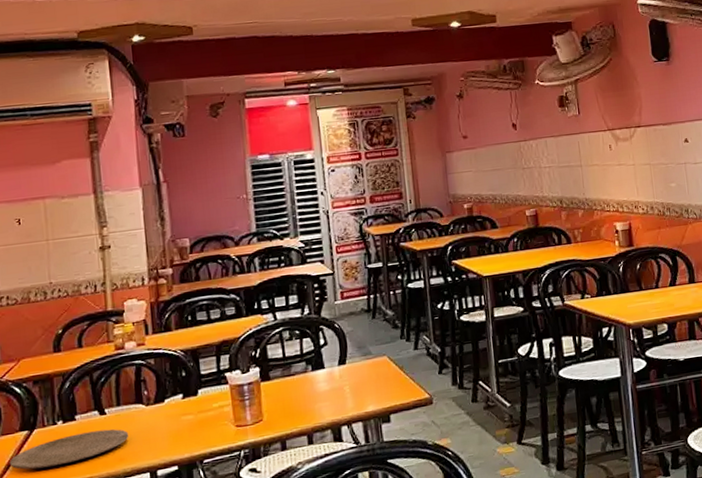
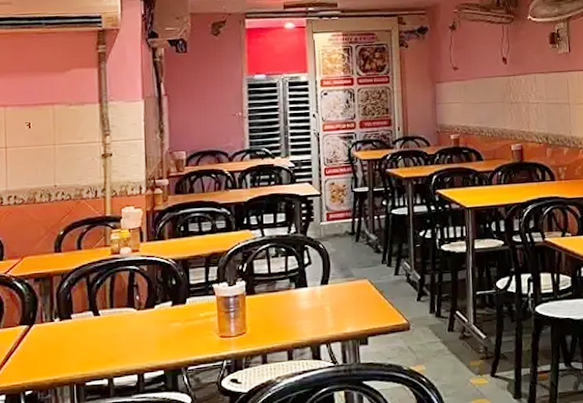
plate: present [10,429,129,470] -> none [9,330,120,363]

